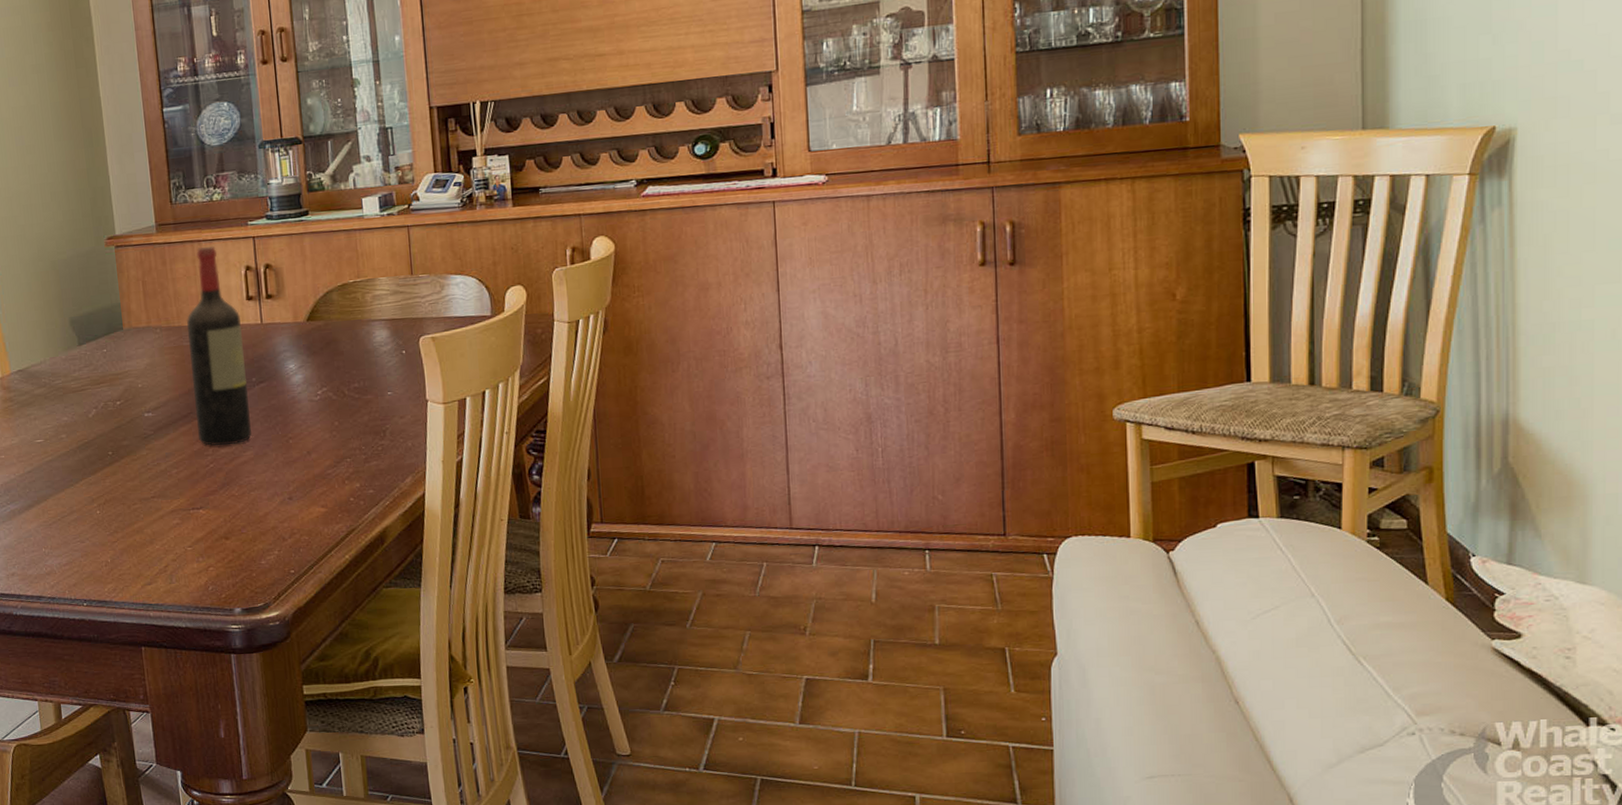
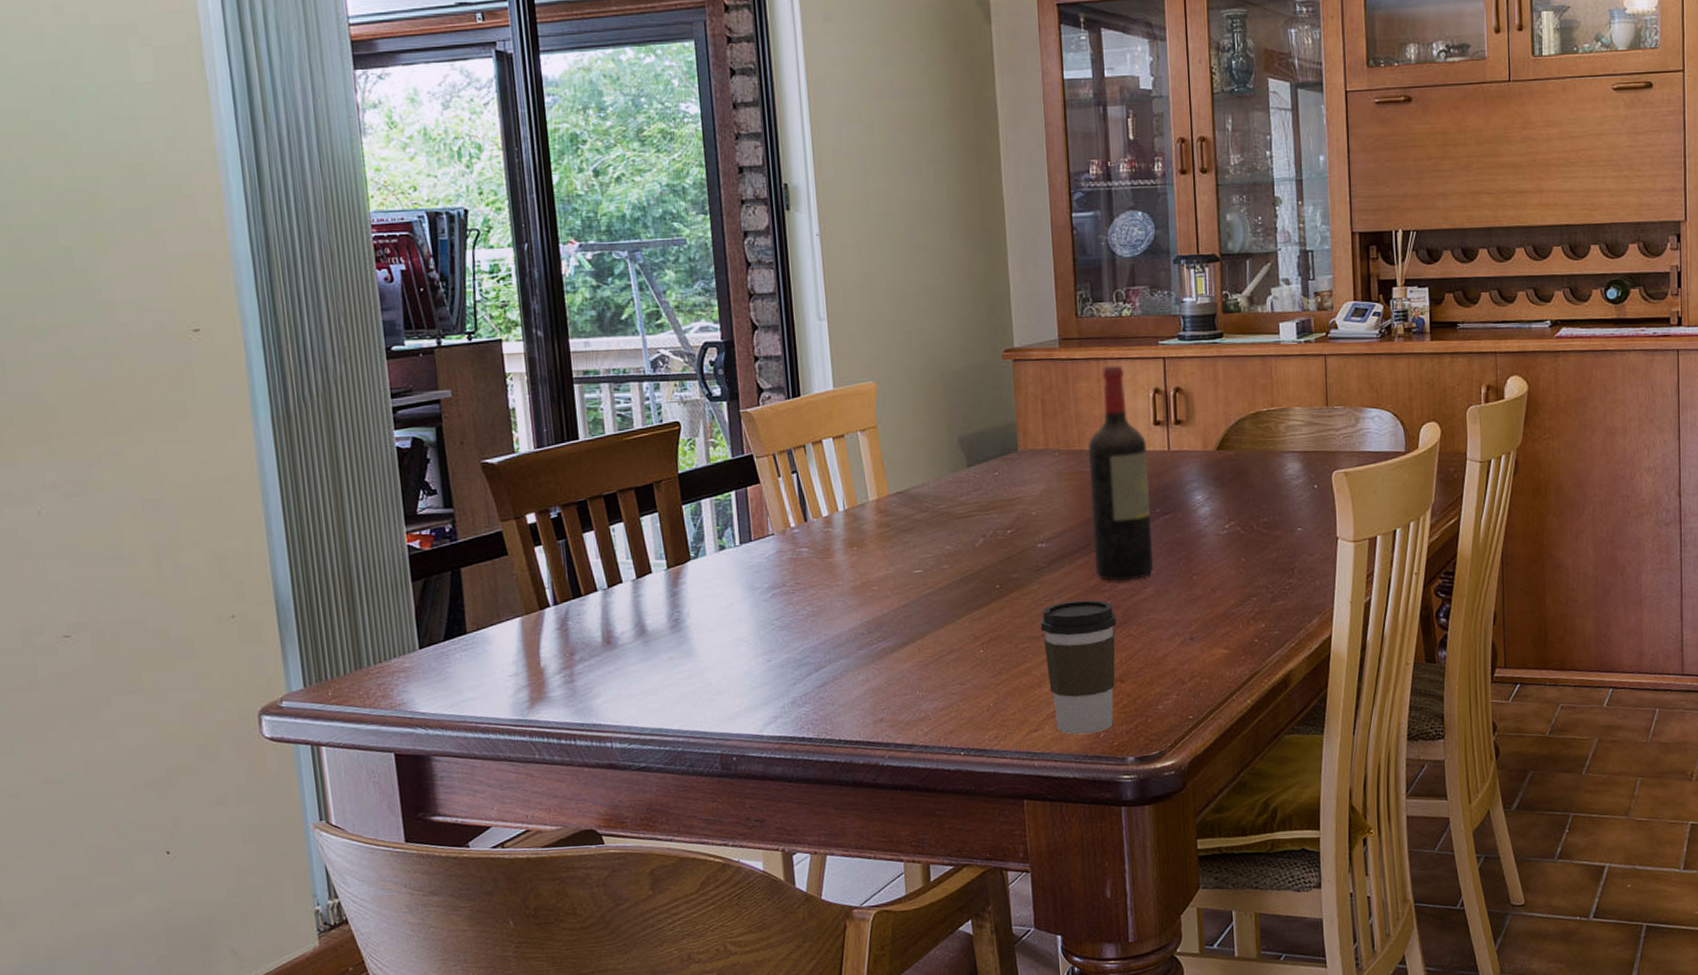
coffee cup: none [150,463,221,588] -> present [1040,599,1117,735]

